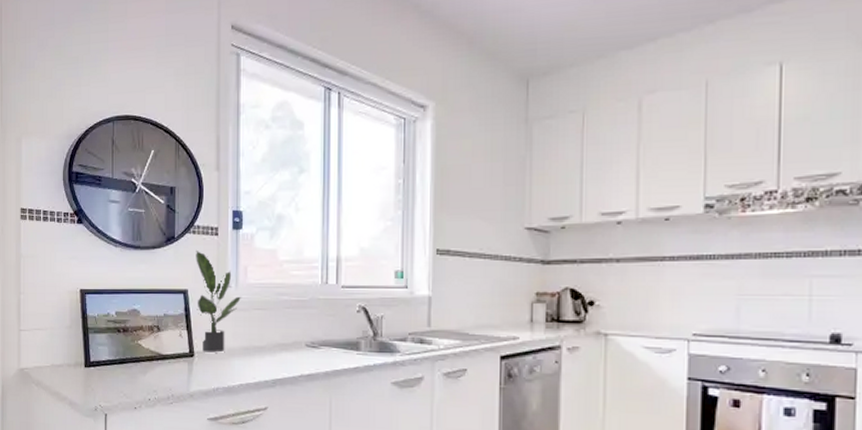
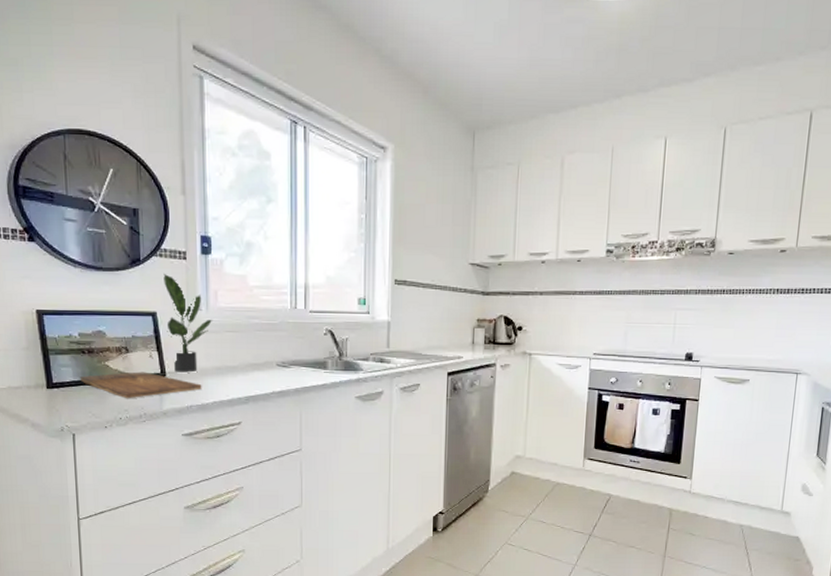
cutting board: none [114,351,229,380] -> present [80,371,202,399]

